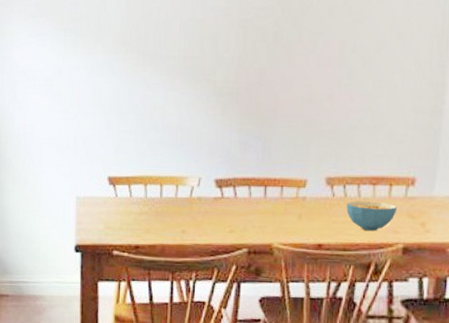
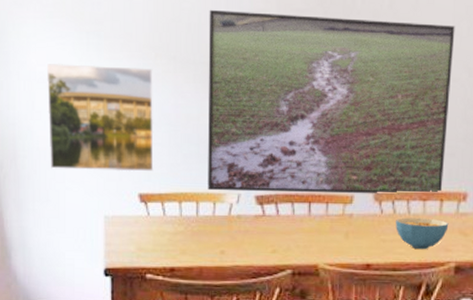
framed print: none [27,58,123,157] -> present [46,63,154,172]
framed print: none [171,8,406,179] -> present [208,9,455,195]

